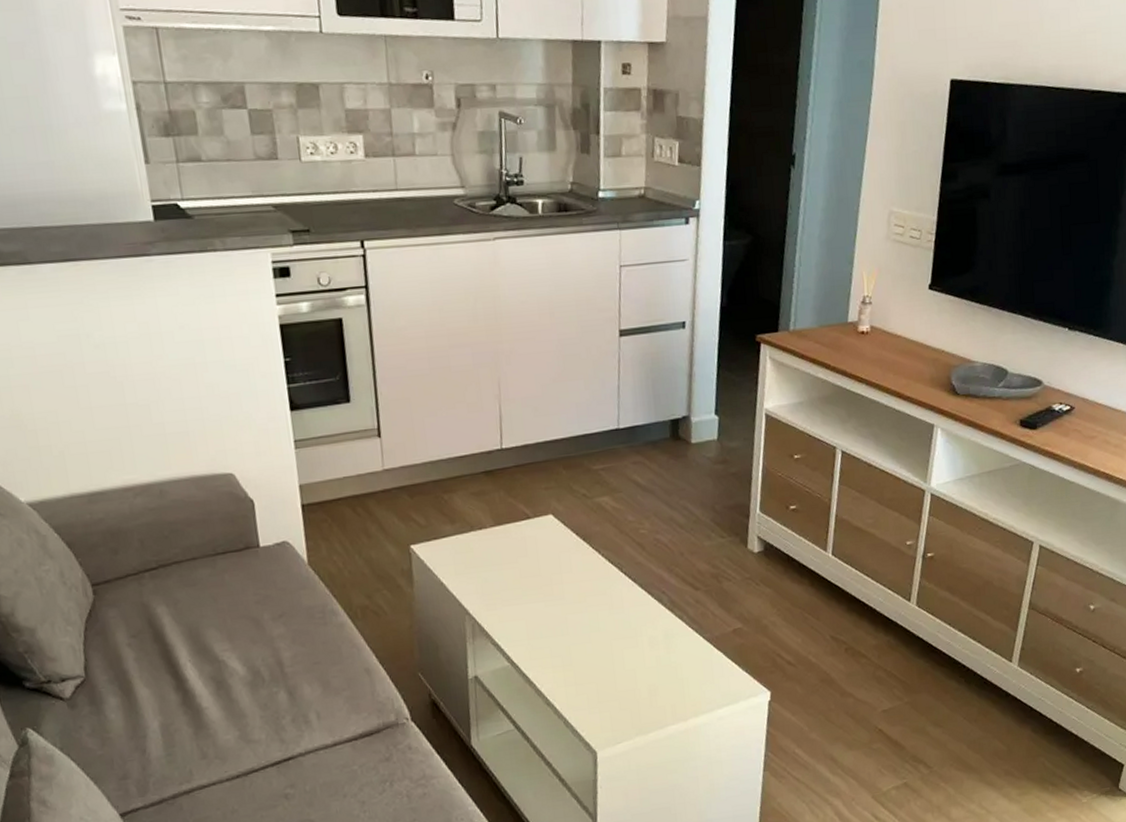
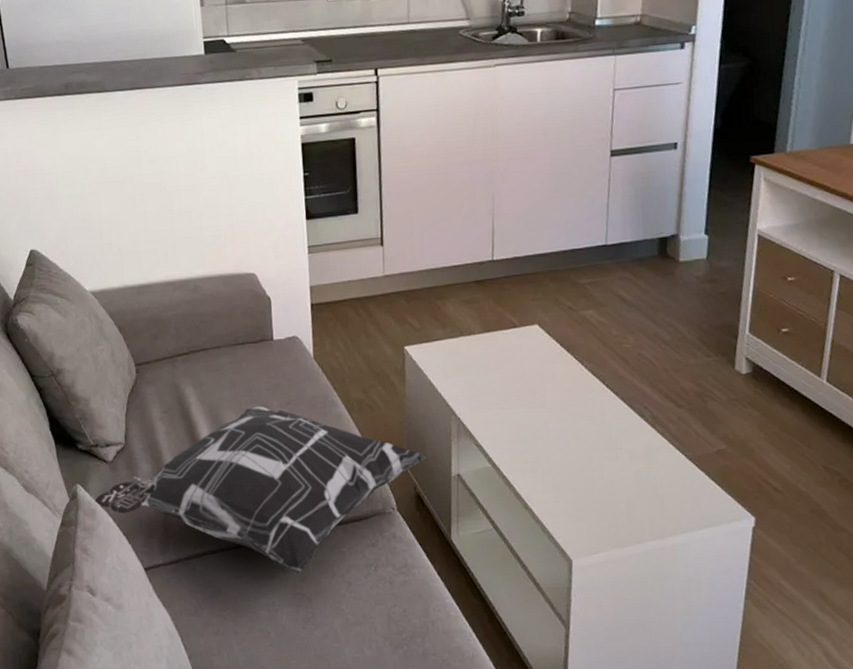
decorative pillow: none [51,620,442,799] -> present [94,406,428,573]

